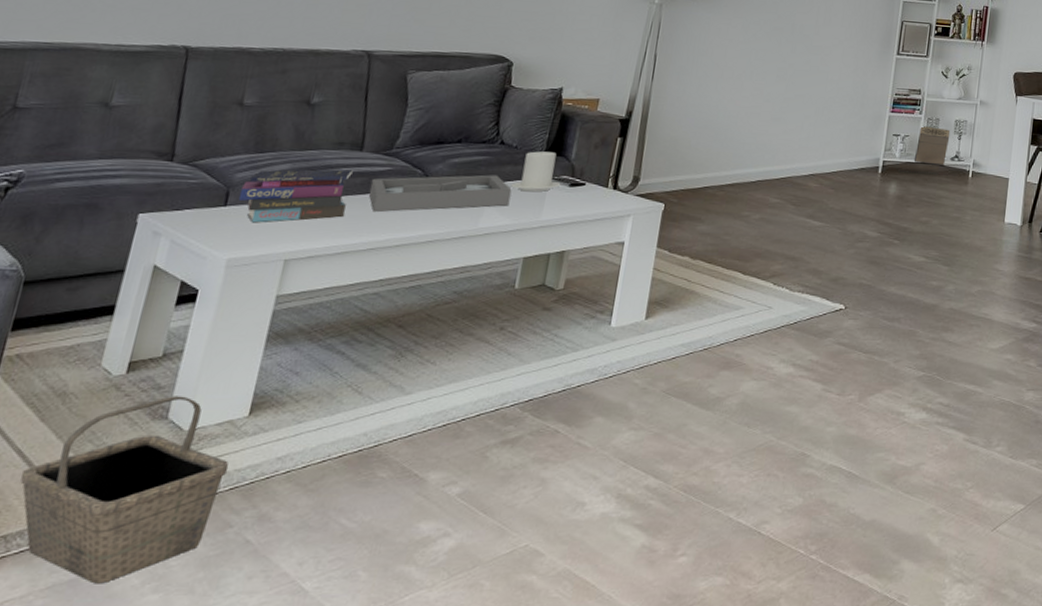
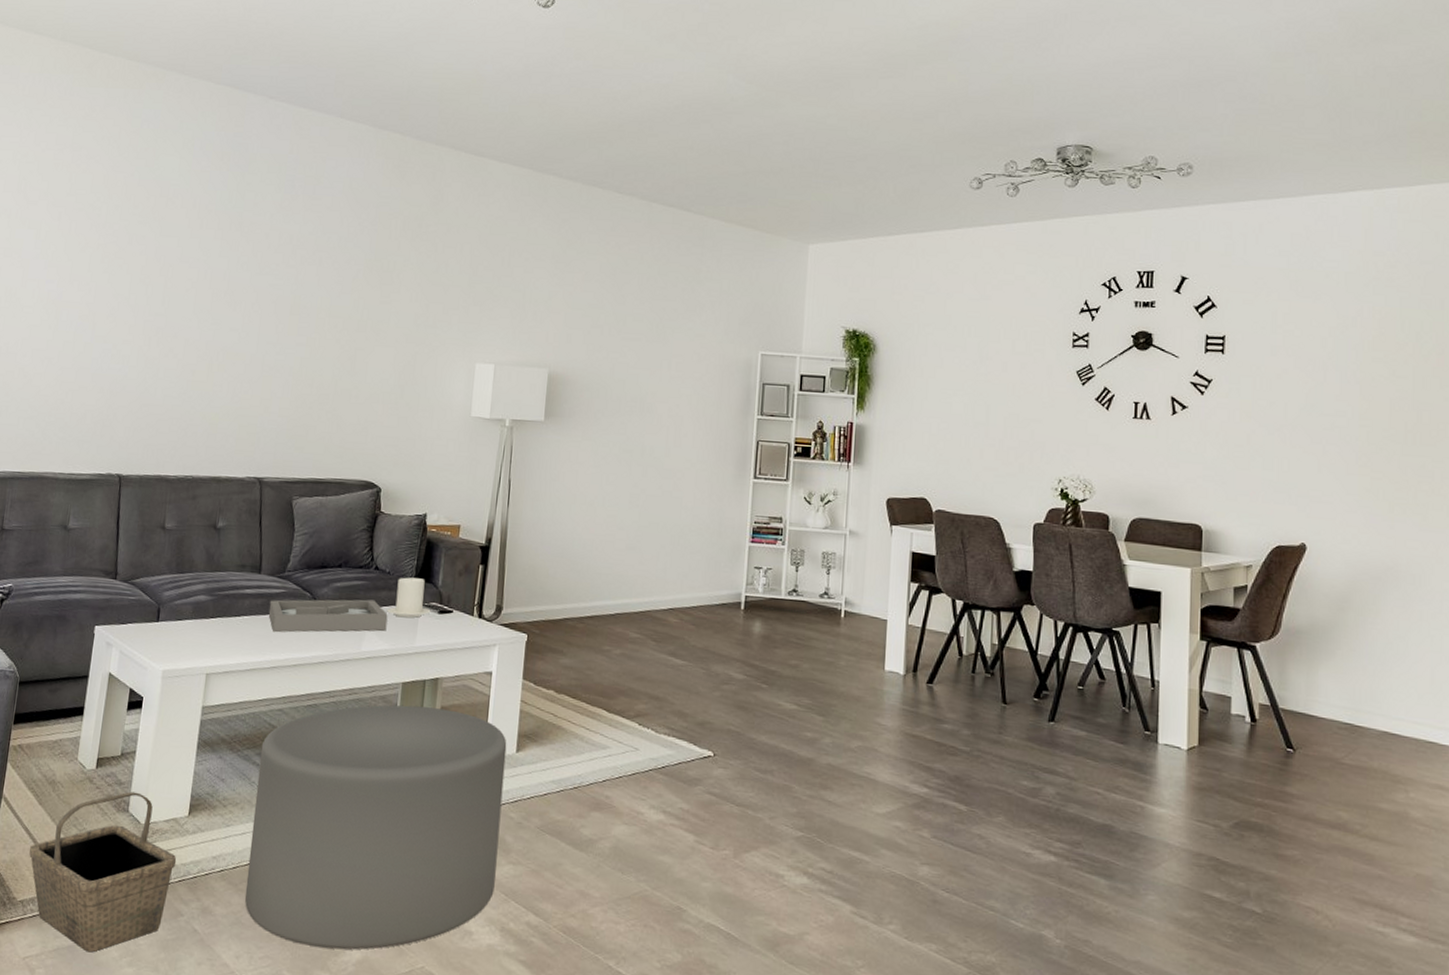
books: present [238,169,353,223] -> none [167,589,254,639]
pouf: none [314,280,636,540] -> present [244,705,507,950]
decorative box: present [915,126,950,166] -> none [780,558,817,604]

